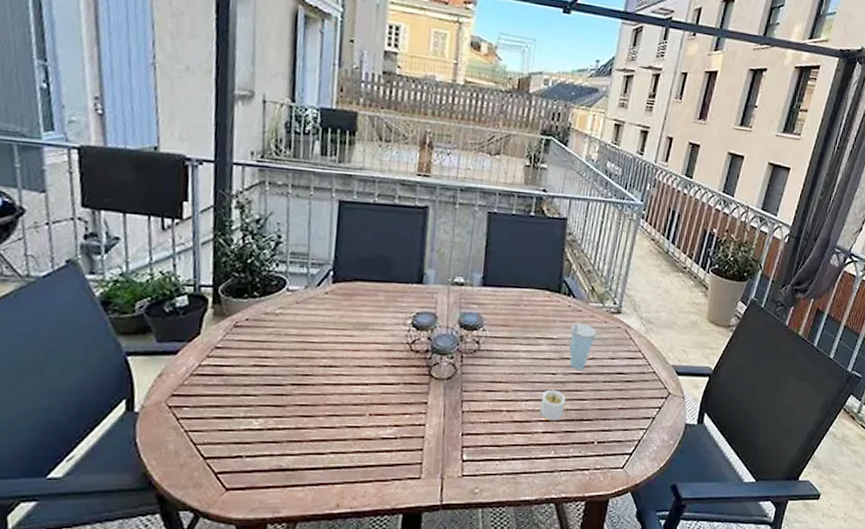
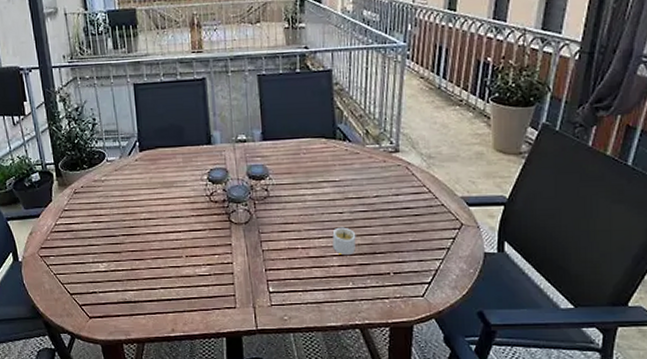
cup: present [569,323,597,370] -> none [351,165,377,208]

